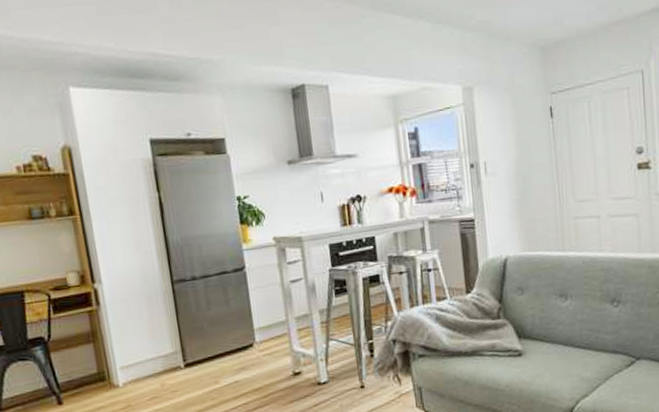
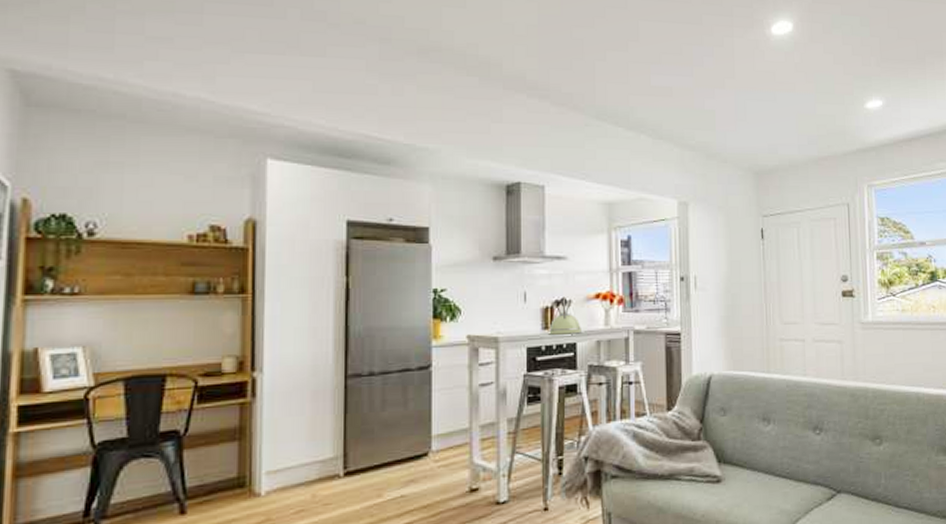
kettle: none [347,193,380,231] -> present [549,296,583,335]

